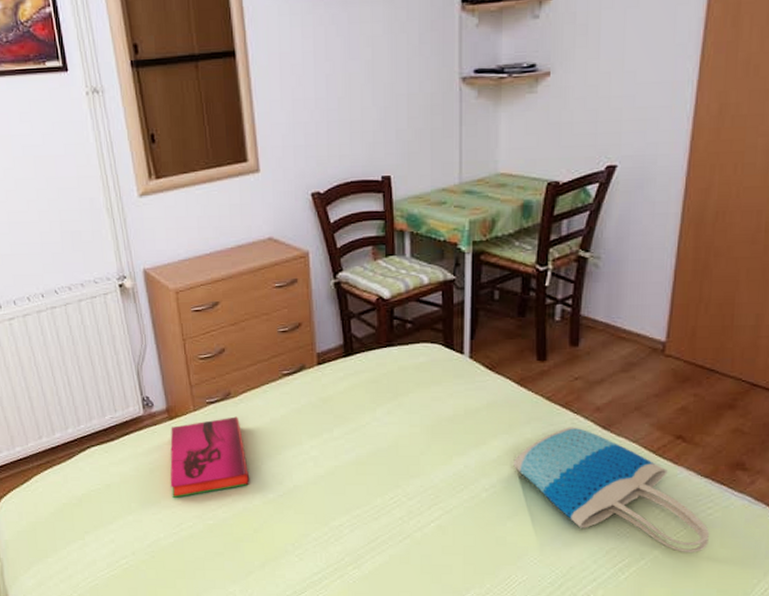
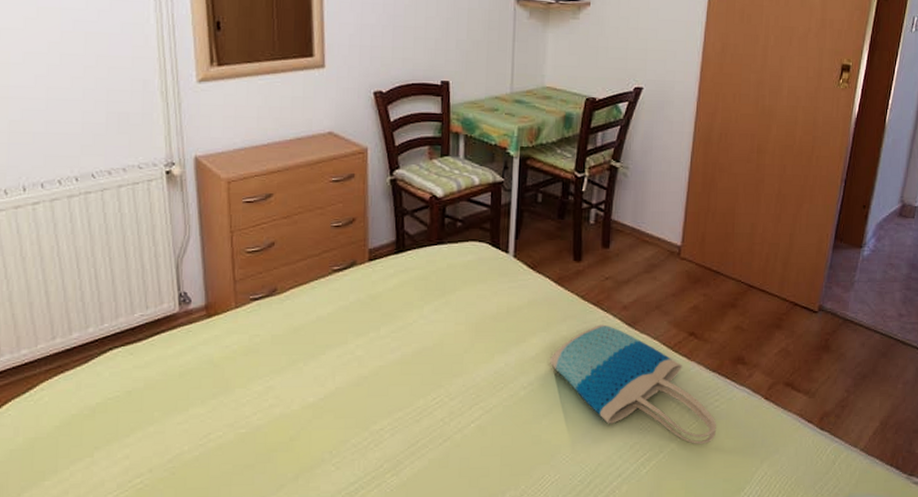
hardback book: present [170,416,250,498] -> none [201,314,290,404]

